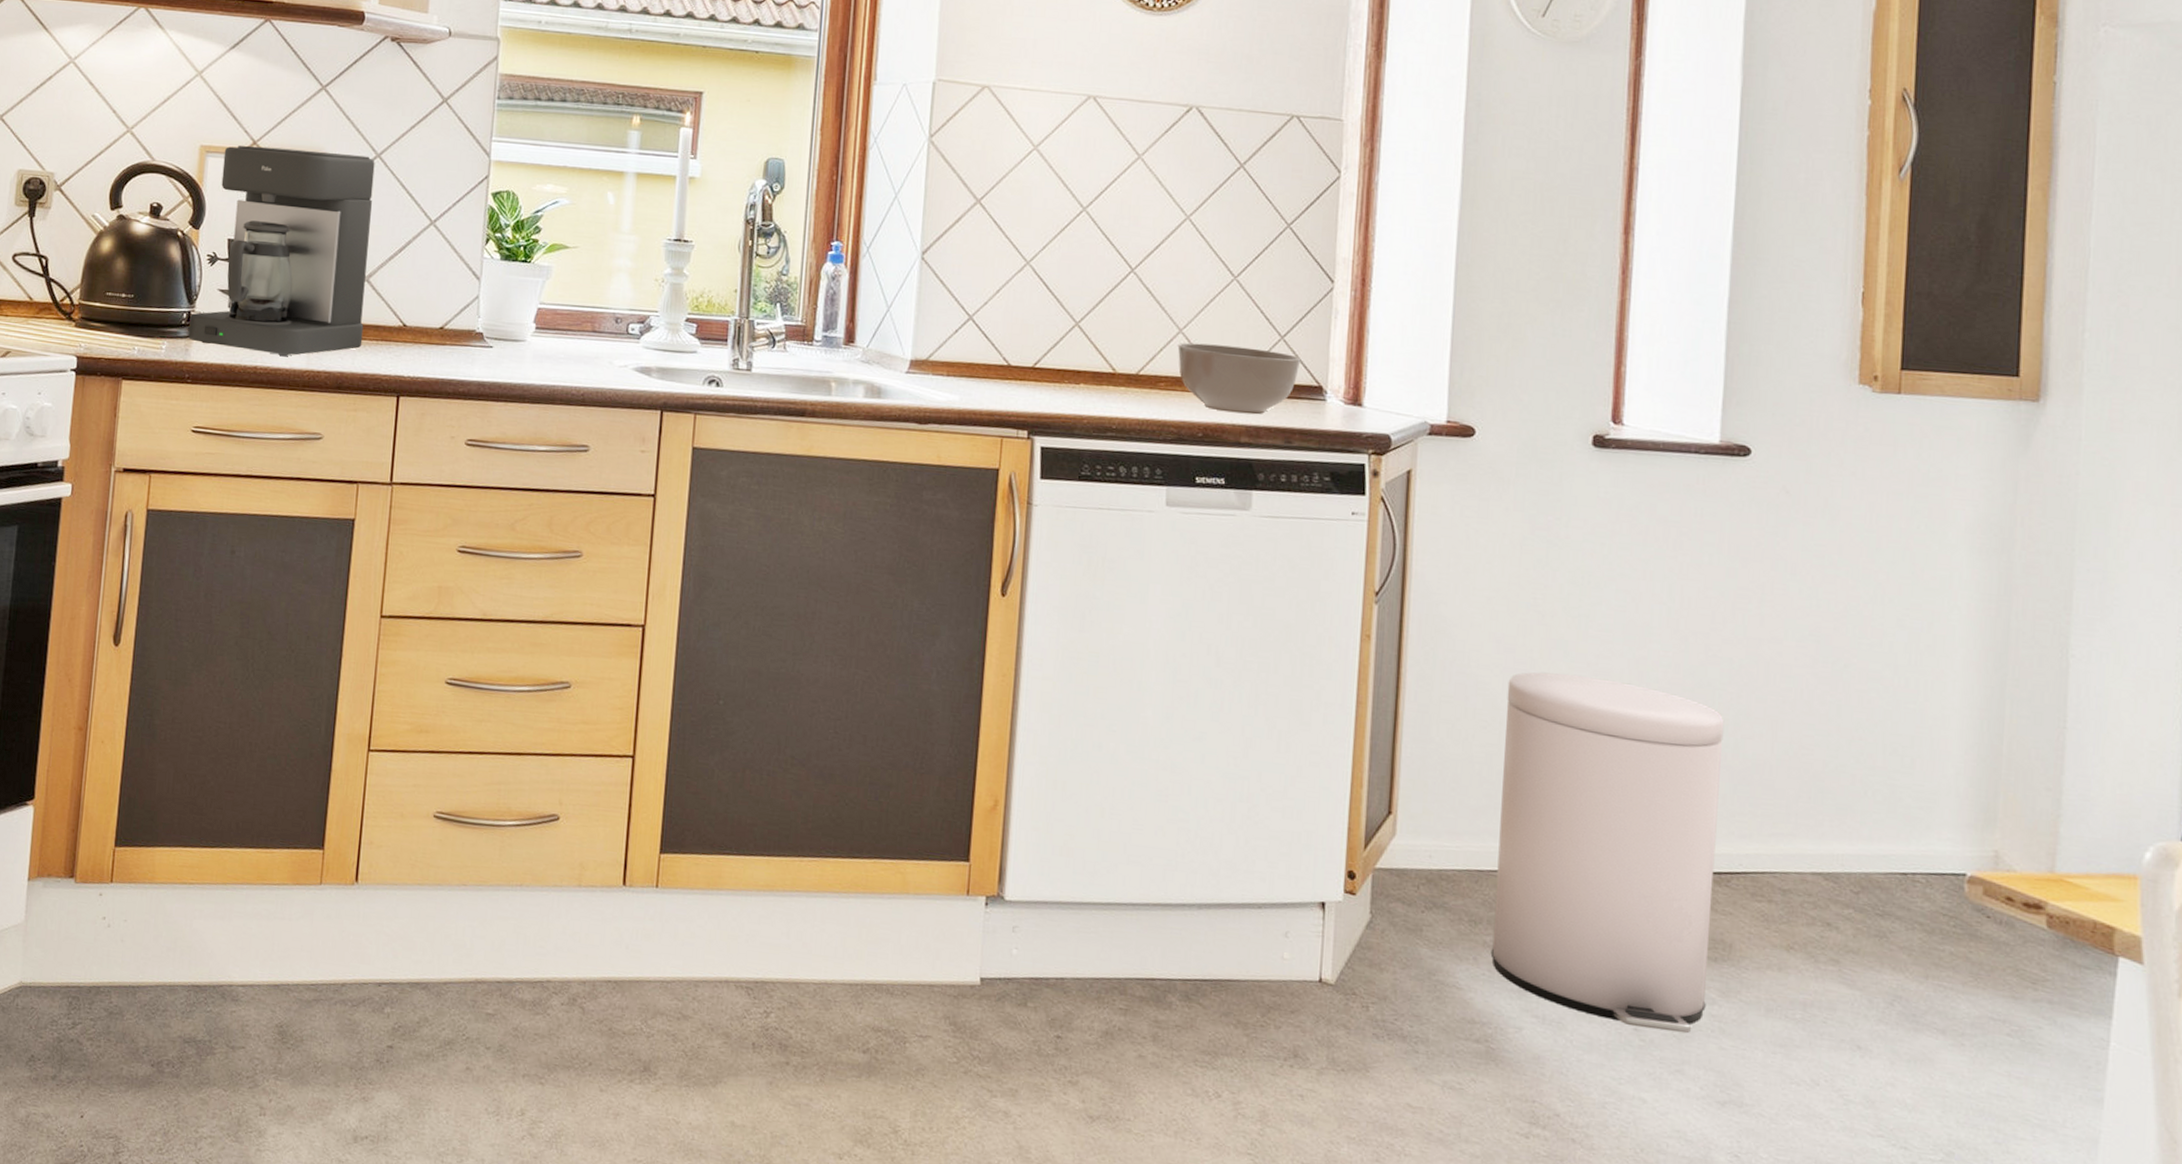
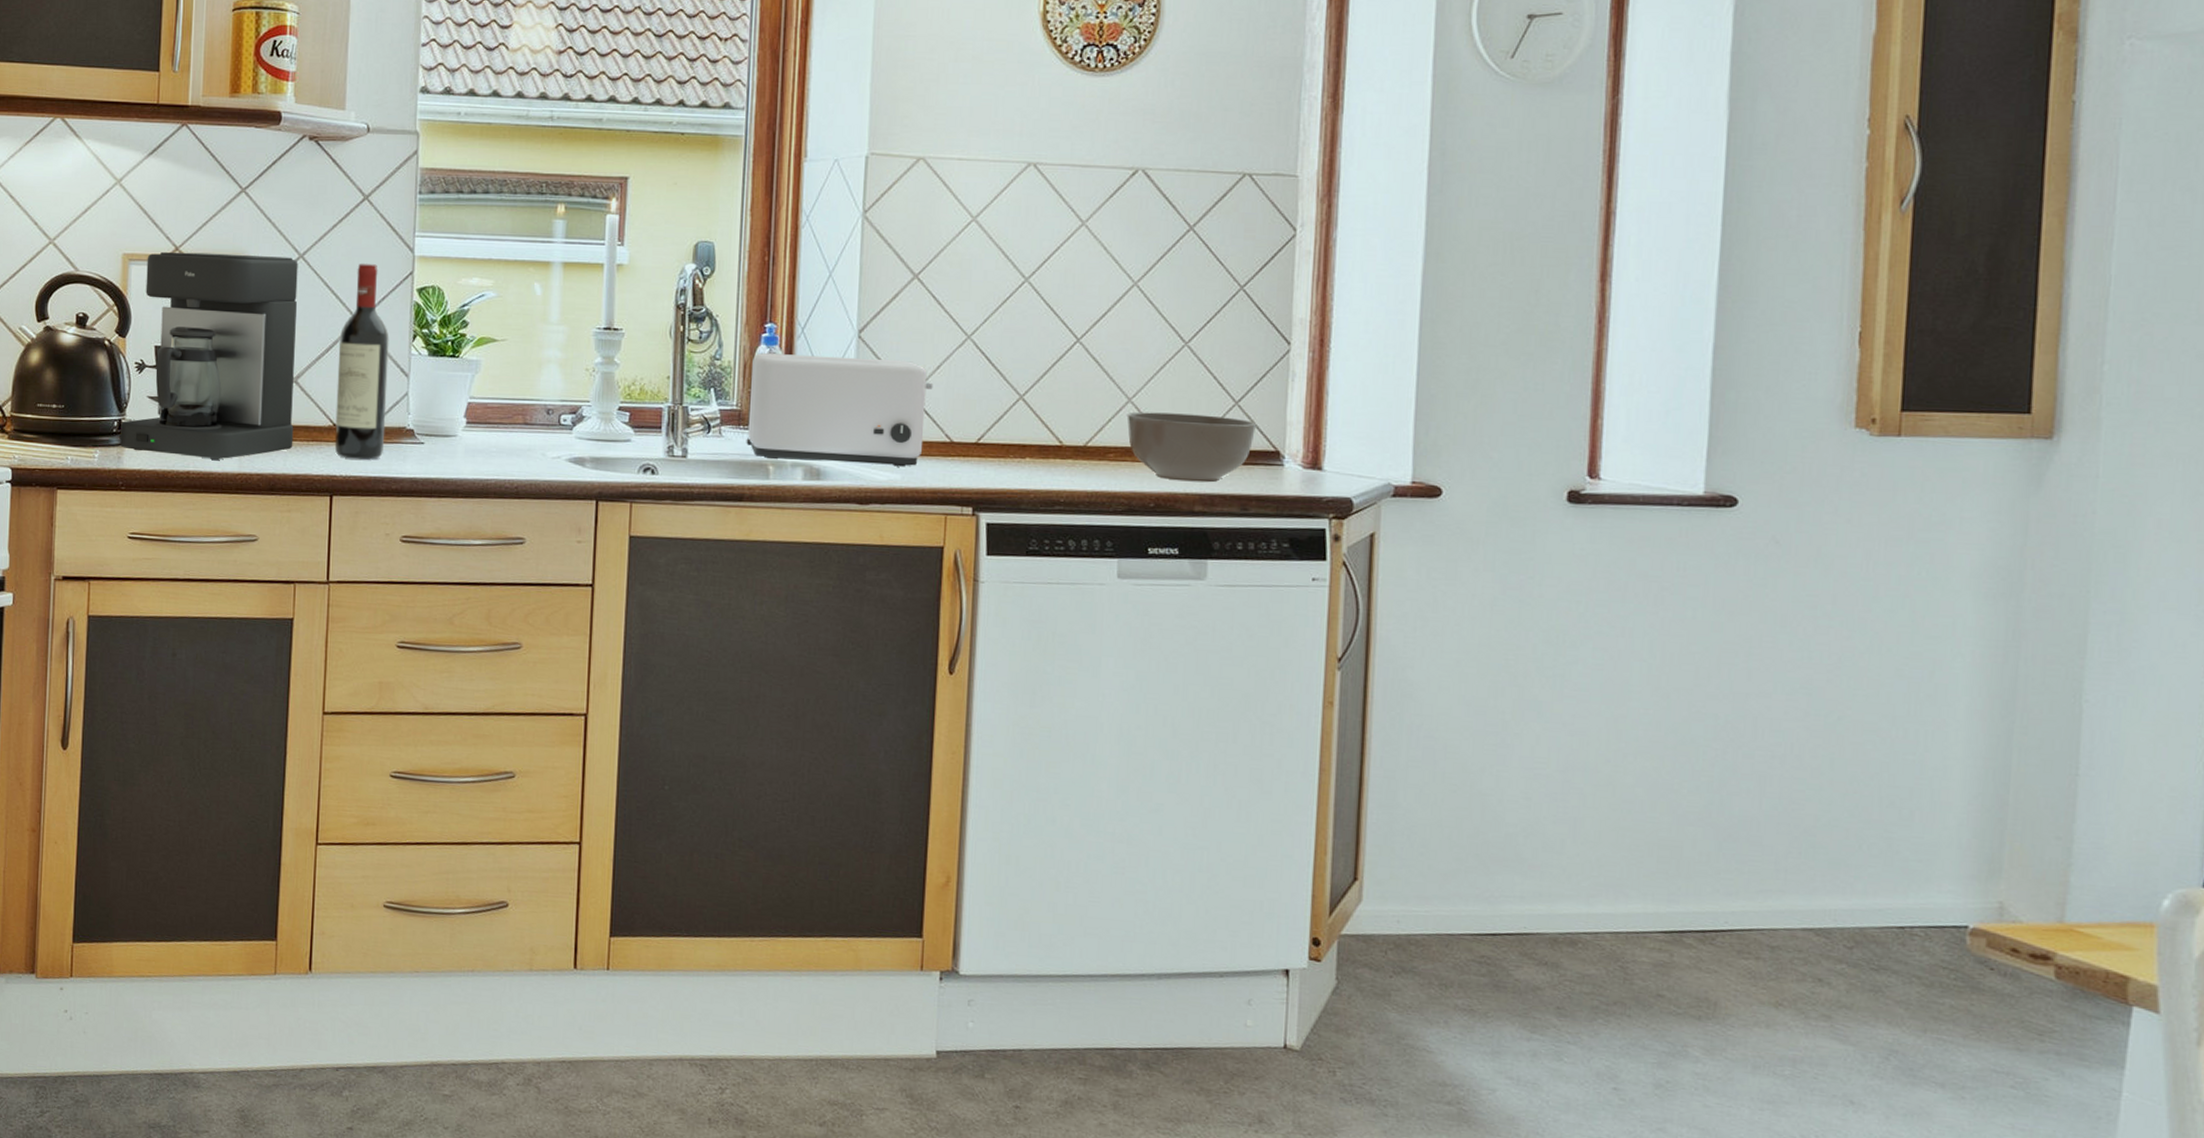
wine bottle: none [403,165,463,361] -> present [334,264,389,460]
toaster: none [809,270,993,388] -> present [746,353,934,467]
pedal bin: present [1490,672,1724,1034] -> none [1462,734,1709,1092]

